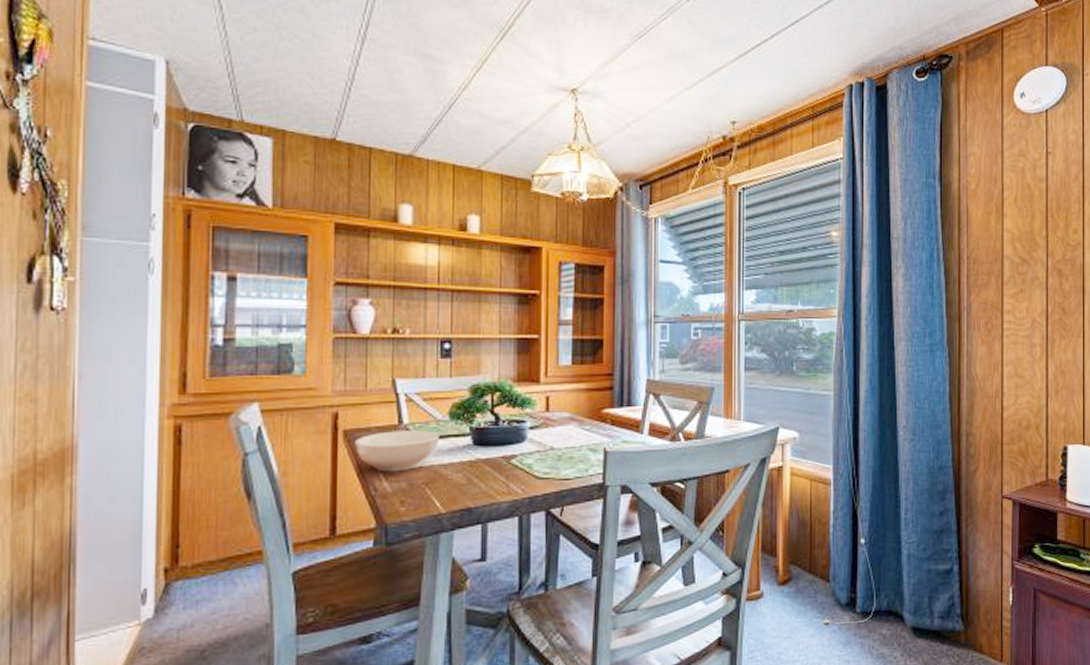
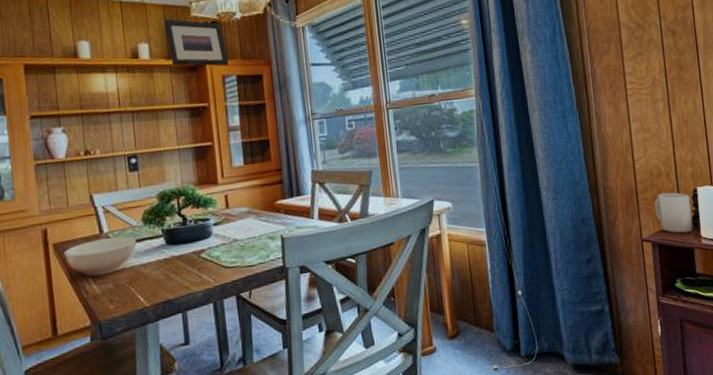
picture frame: none [501,191,568,252] -> present [164,19,229,66]
mug: none [1020,447,1059,494] -> present [654,192,694,234]

